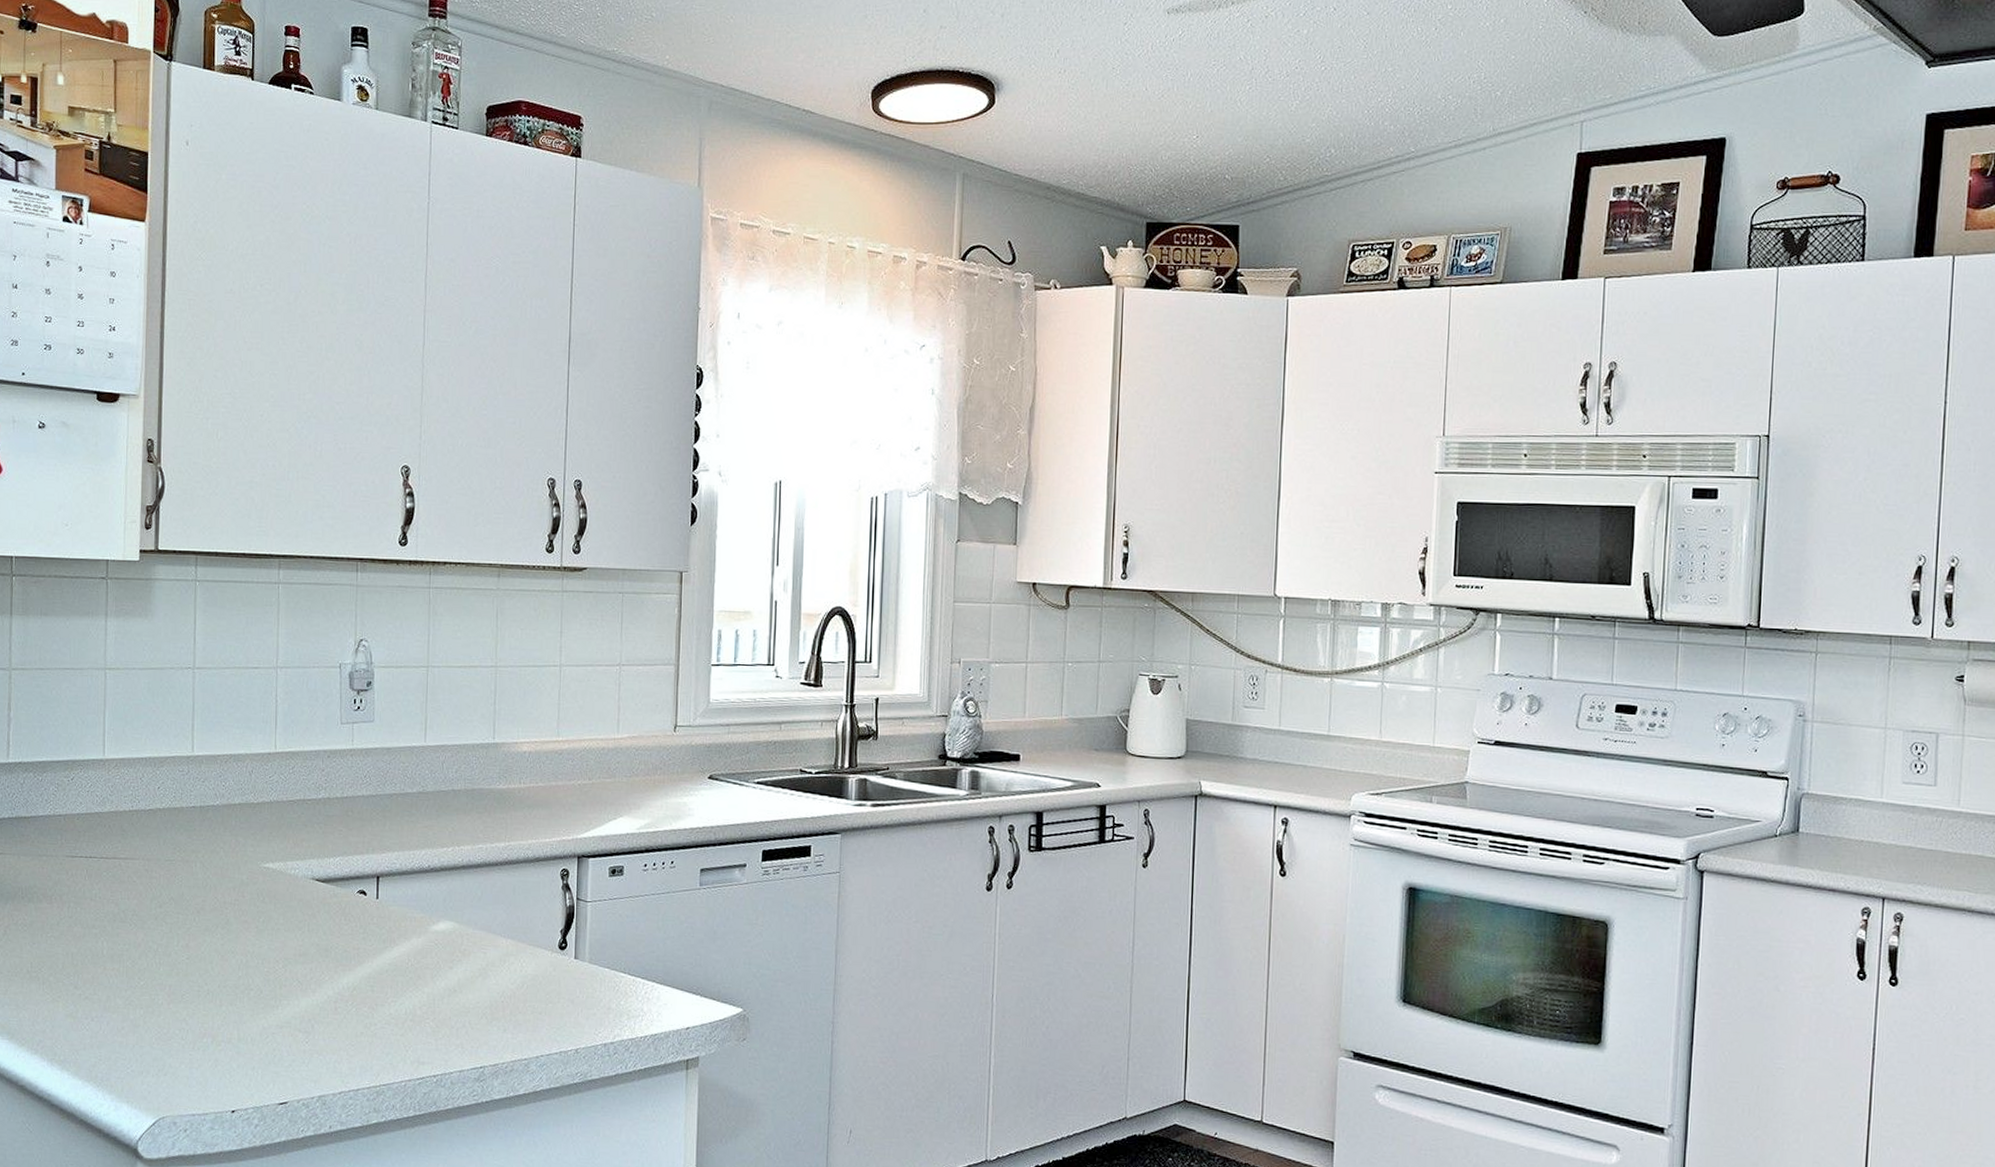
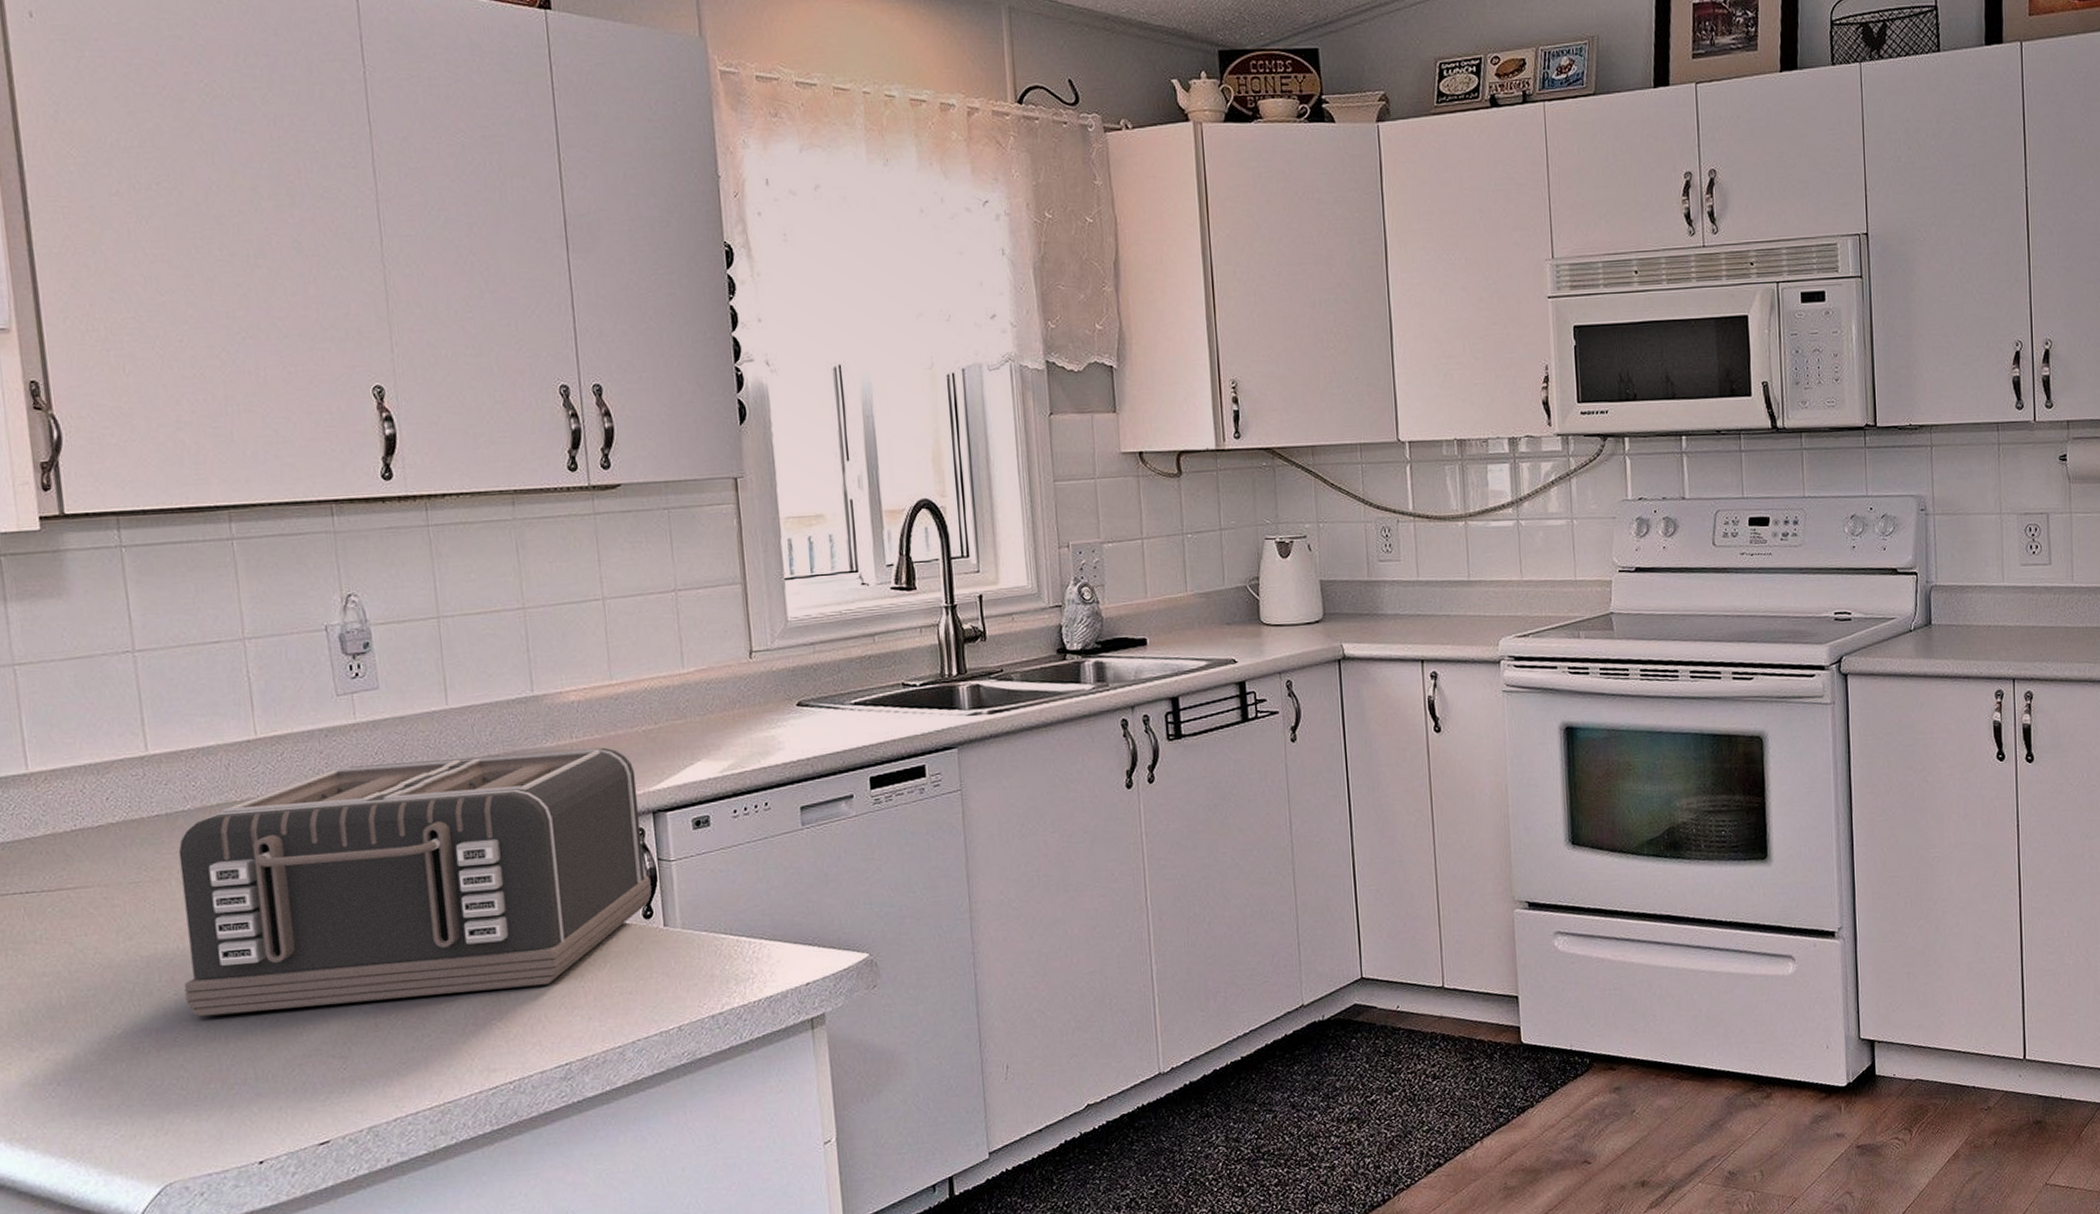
toaster: none [195,785,569,996] -> present [178,747,652,1017]

